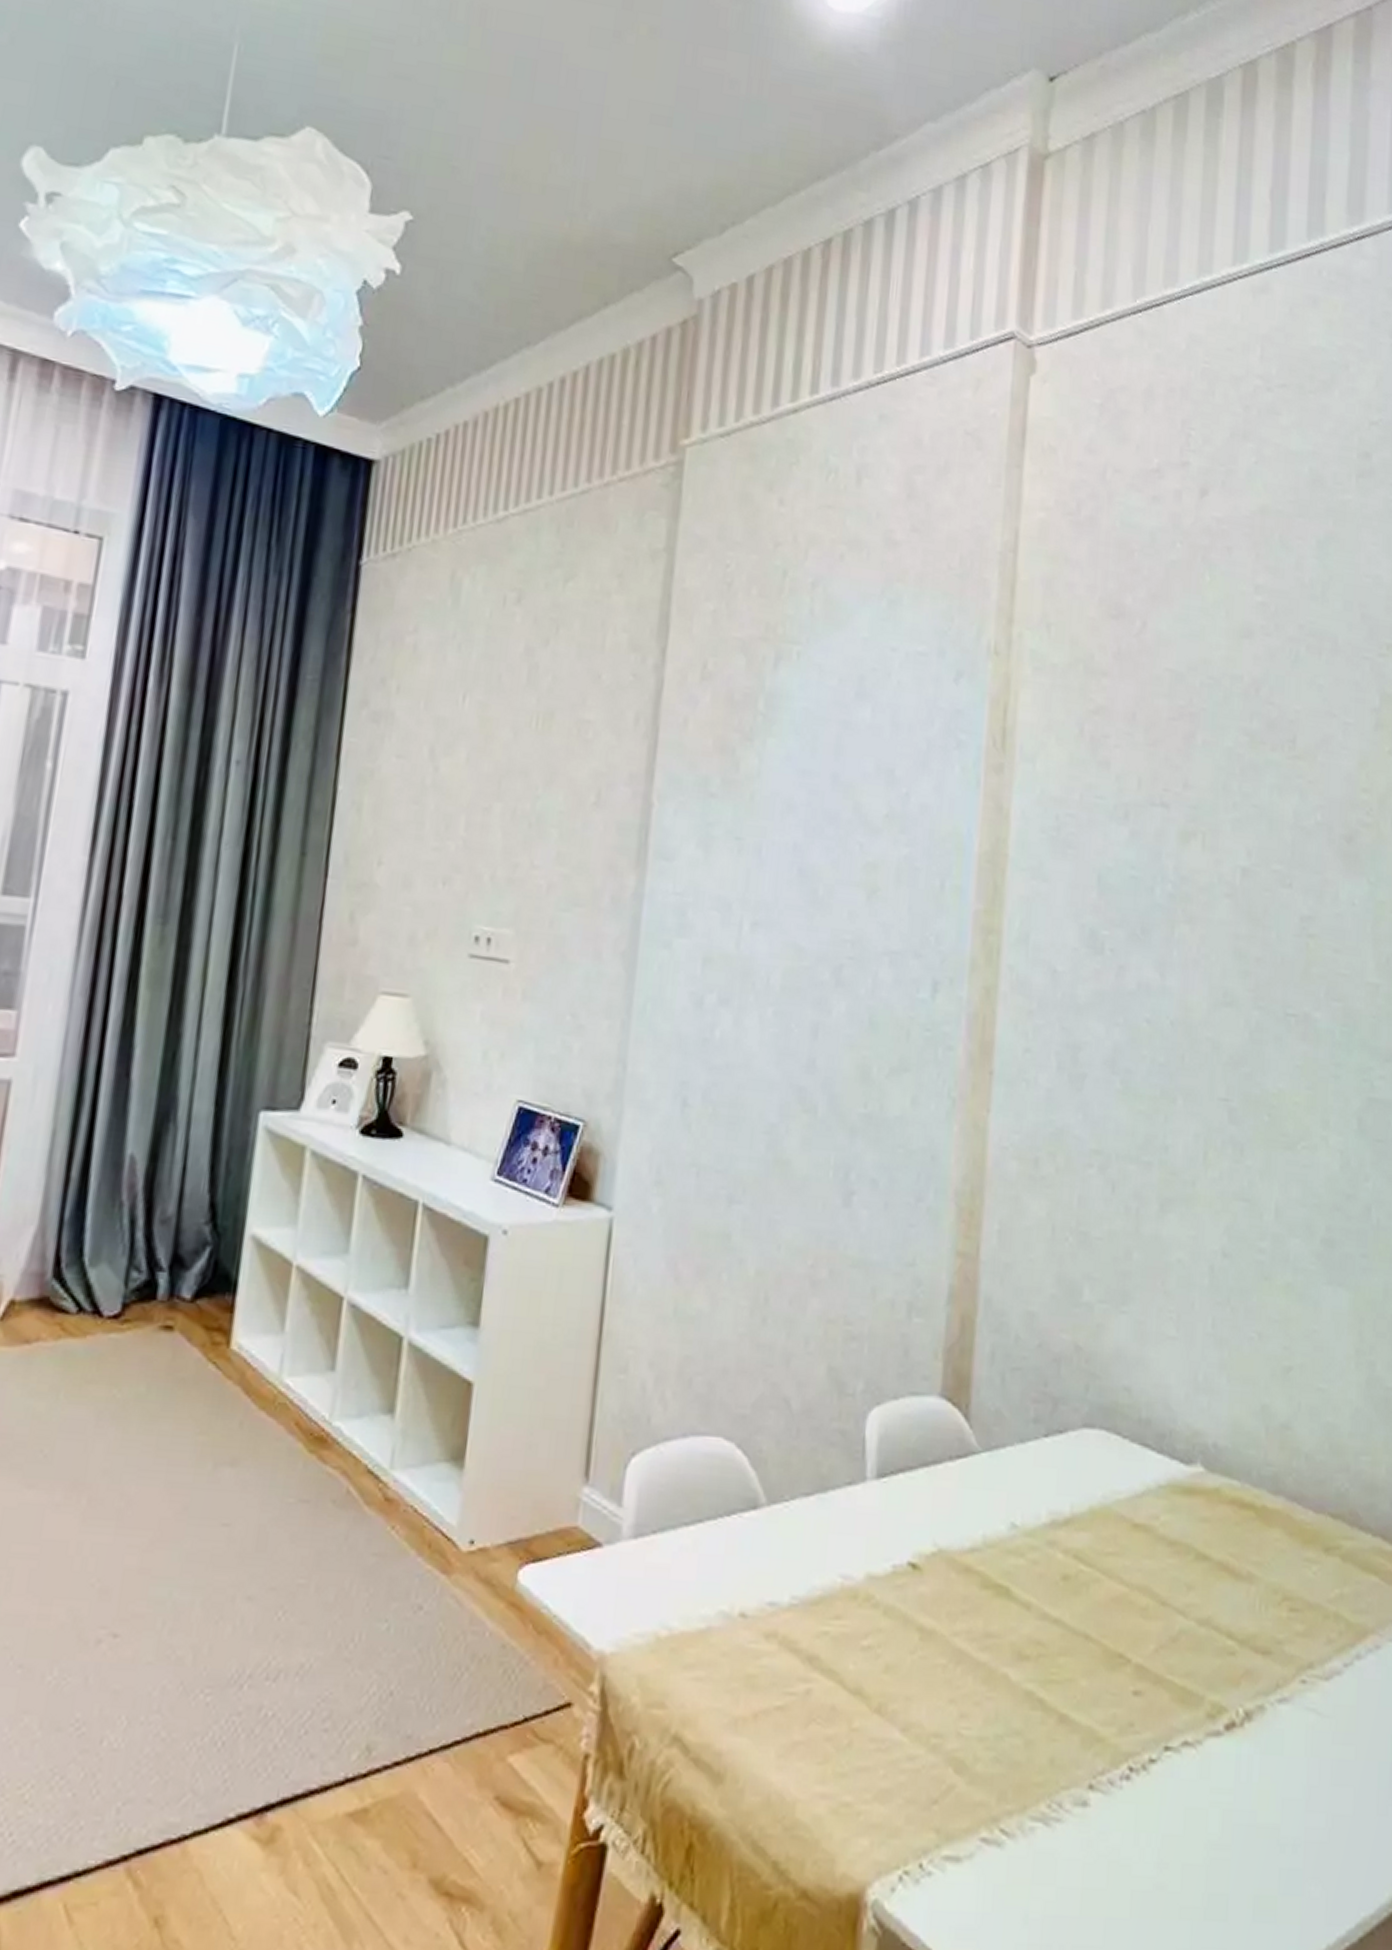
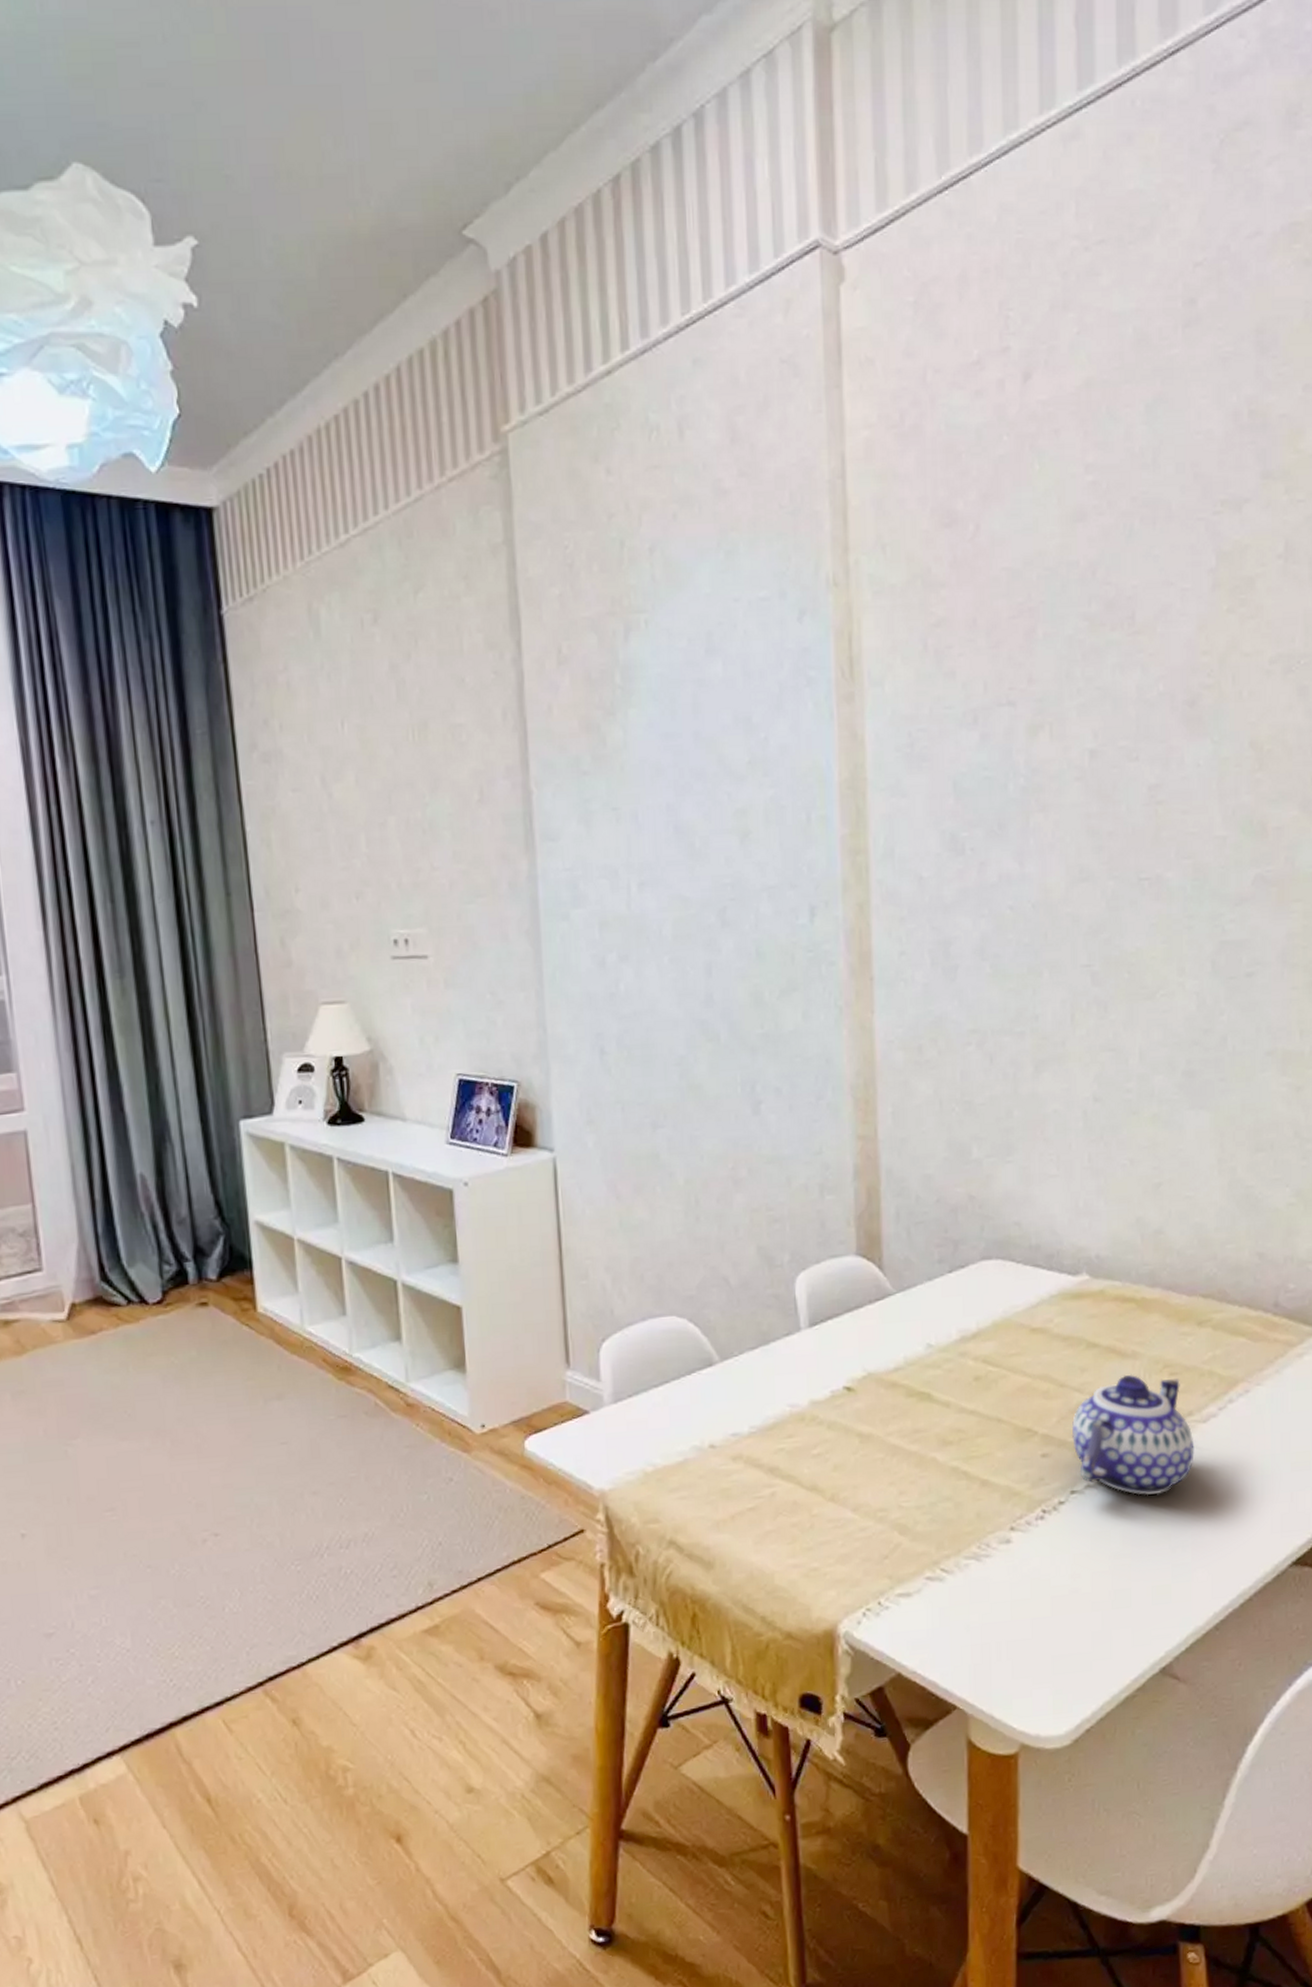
teapot: none [1170,1601,1314,1769] -> present [1071,1374,1194,1496]

